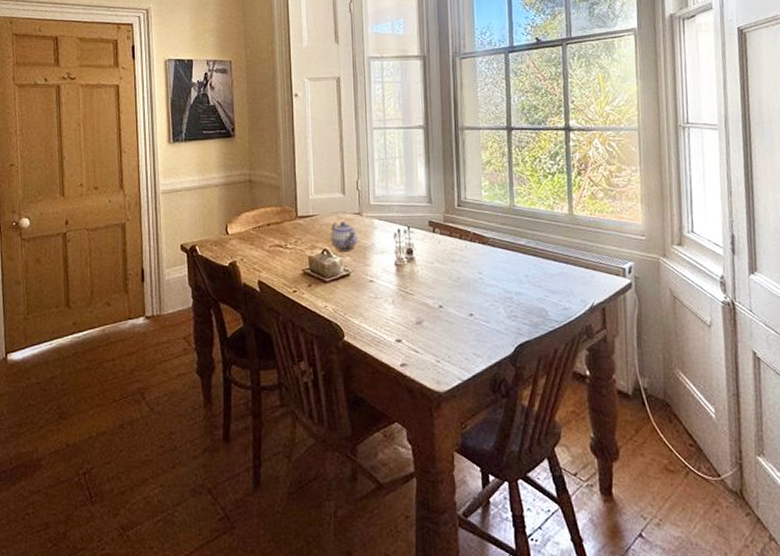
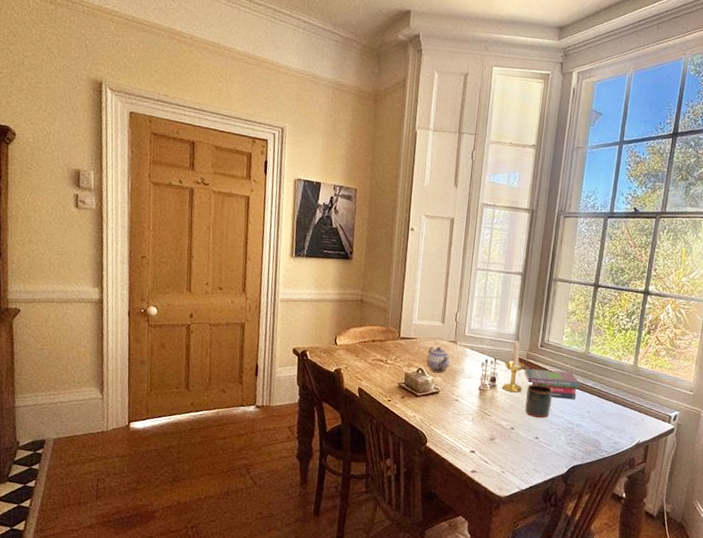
candlestick: none [420,203,444,263] -> present [502,340,525,392]
books: none [443,231,510,263] -> present [523,368,580,399]
mug: none [450,250,482,290] -> present [525,384,552,418]

